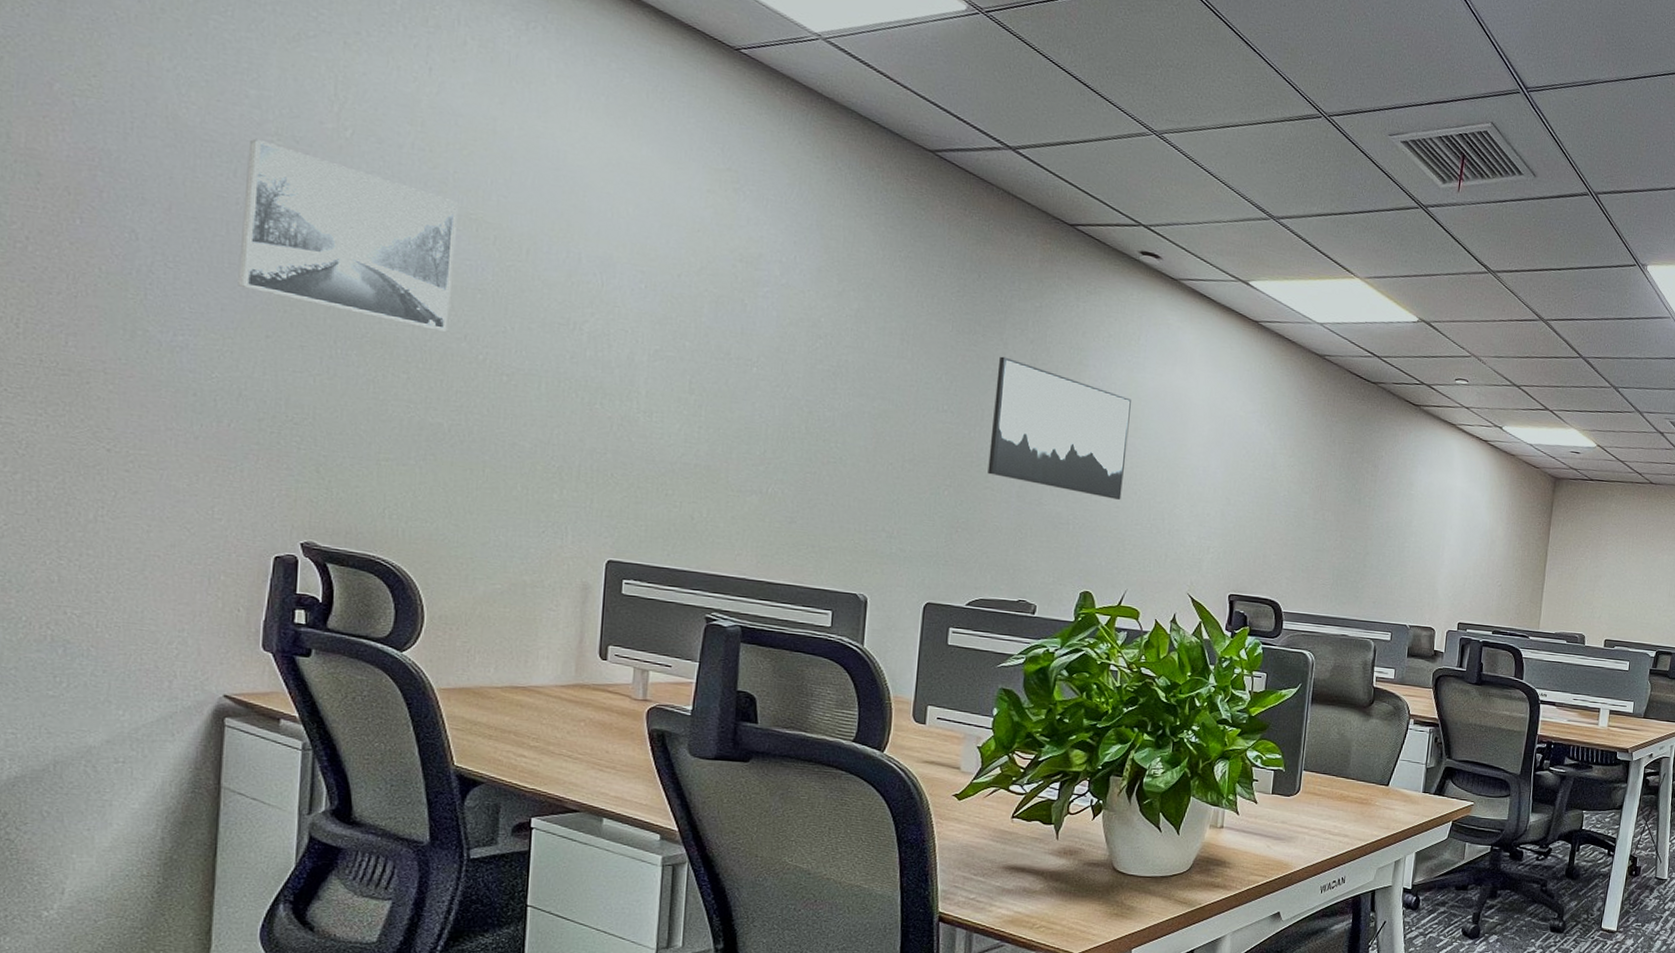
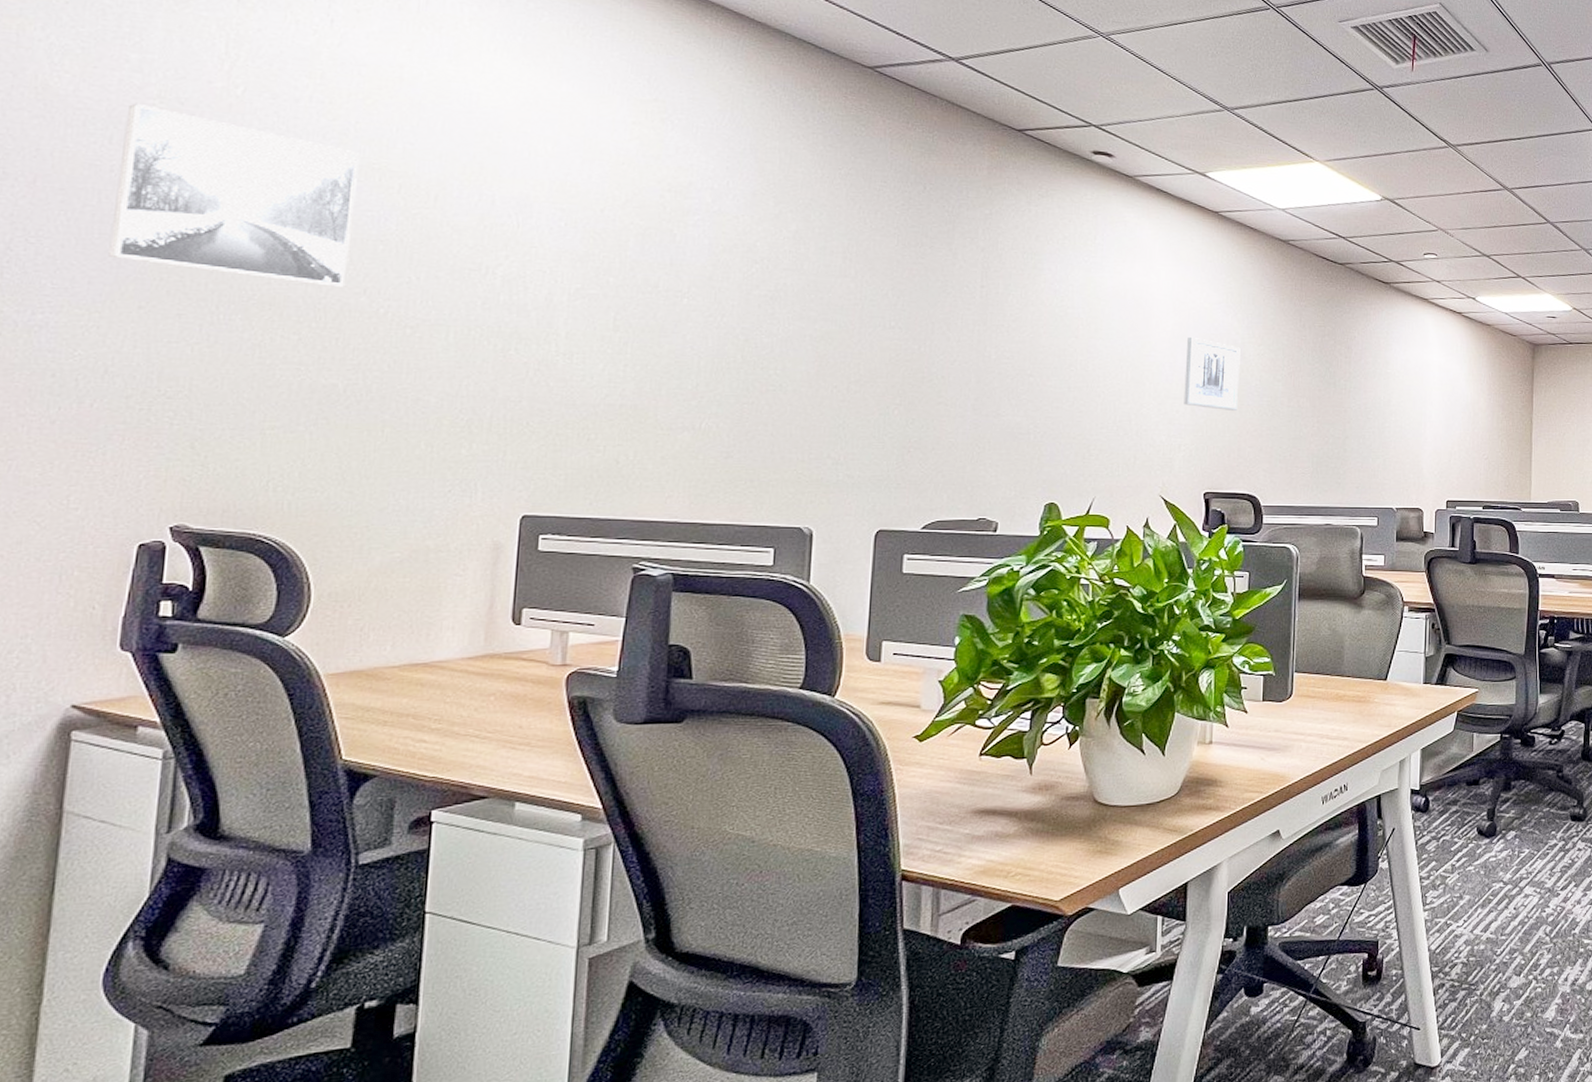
wall art: present [987,356,1131,500] -> none [940,267,1090,404]
wall art: none [1215,443,1272,519] -> present [1184,336,1241,410]

